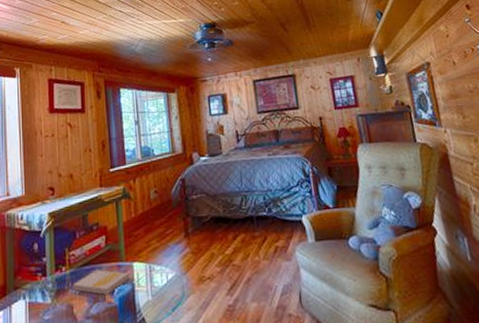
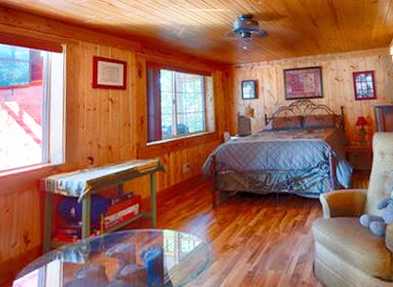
book: present [72,270,129,295] -> none [106,235,159,258]

